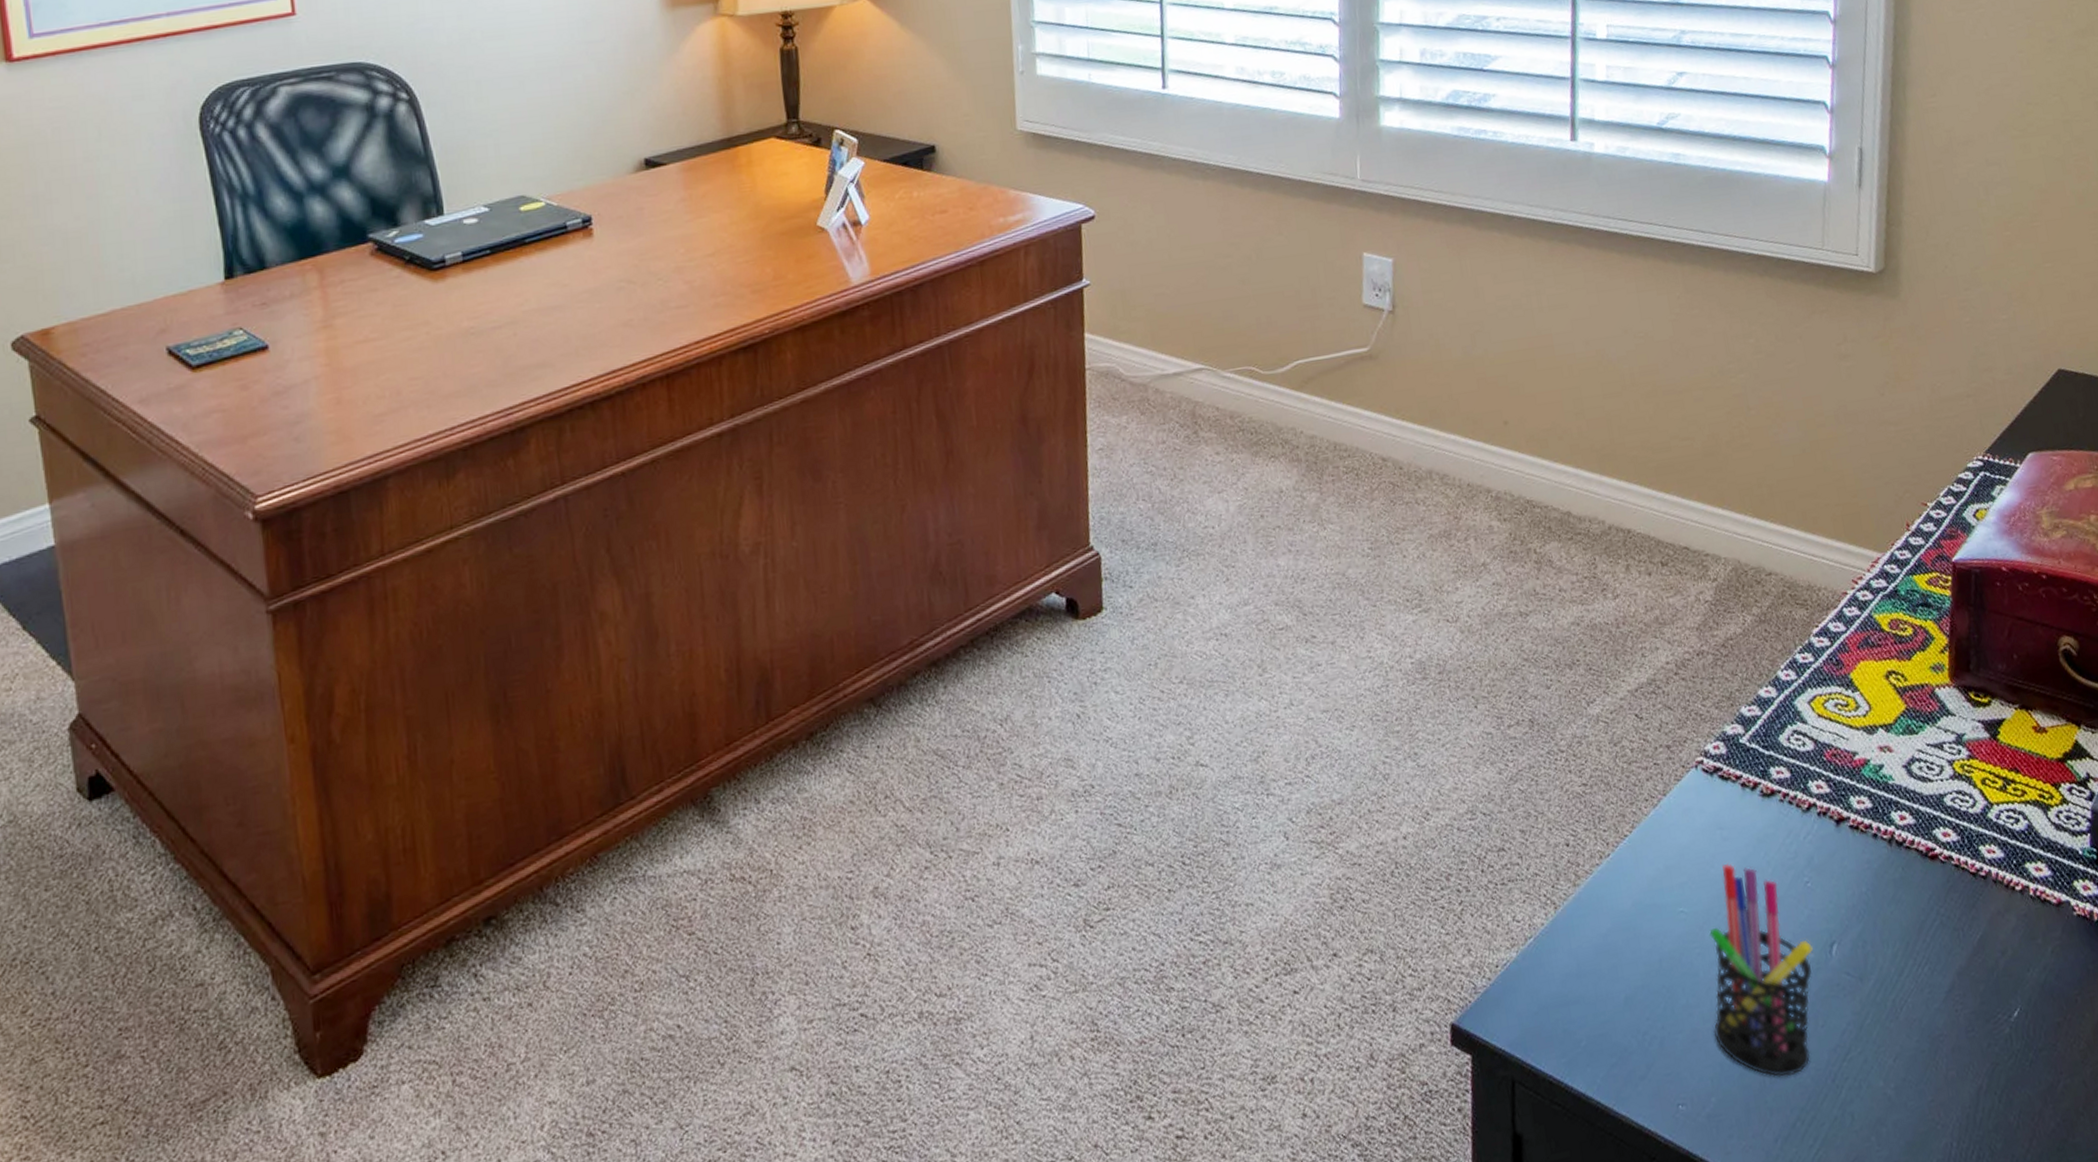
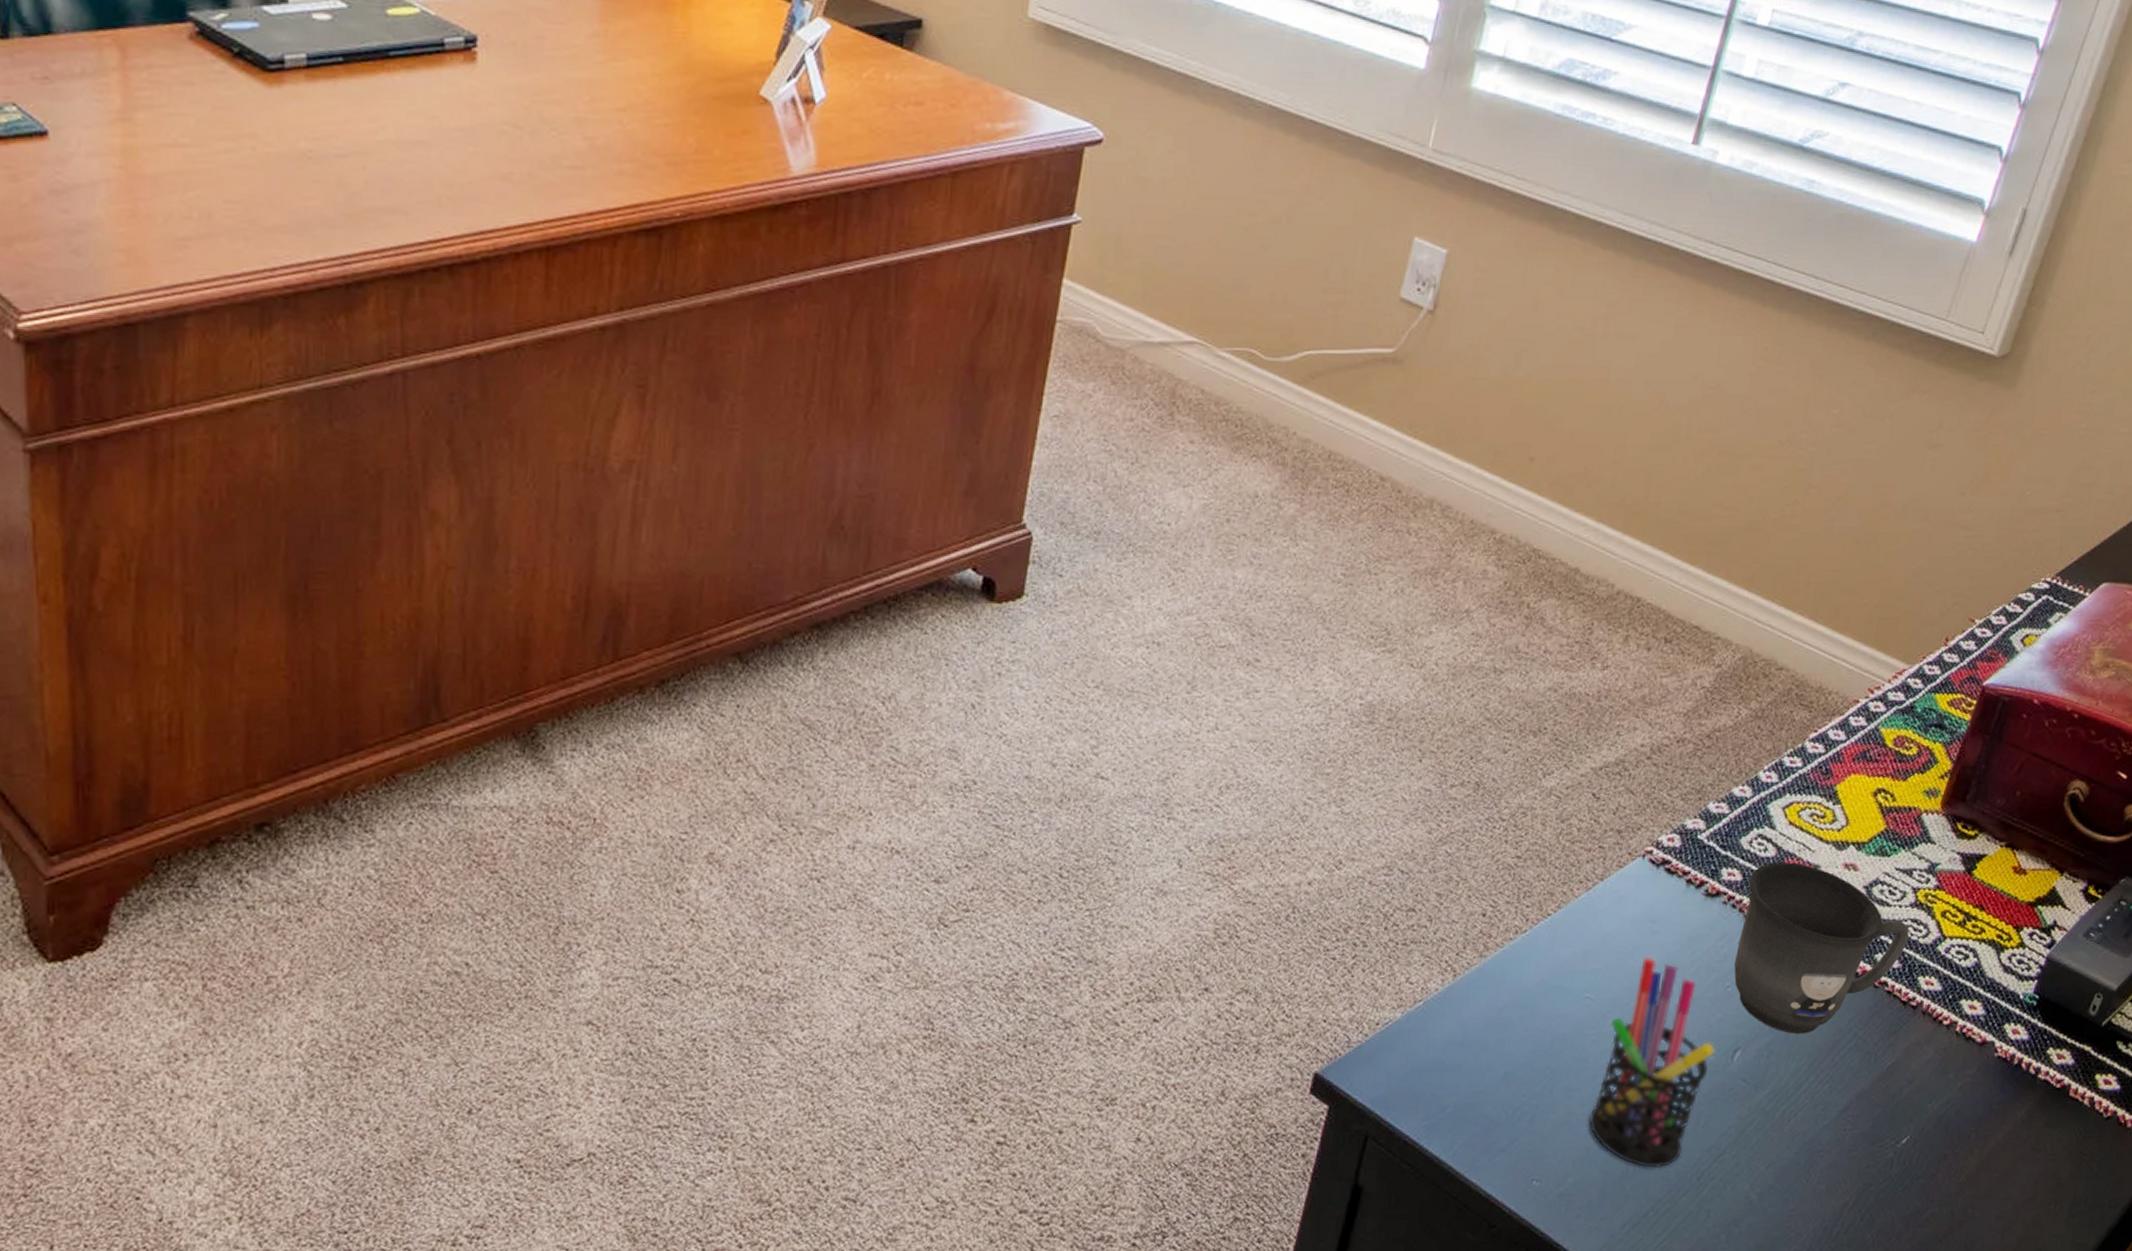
mug: none [1797,752,1960,921] -> present [1734,862,1910,1035]

